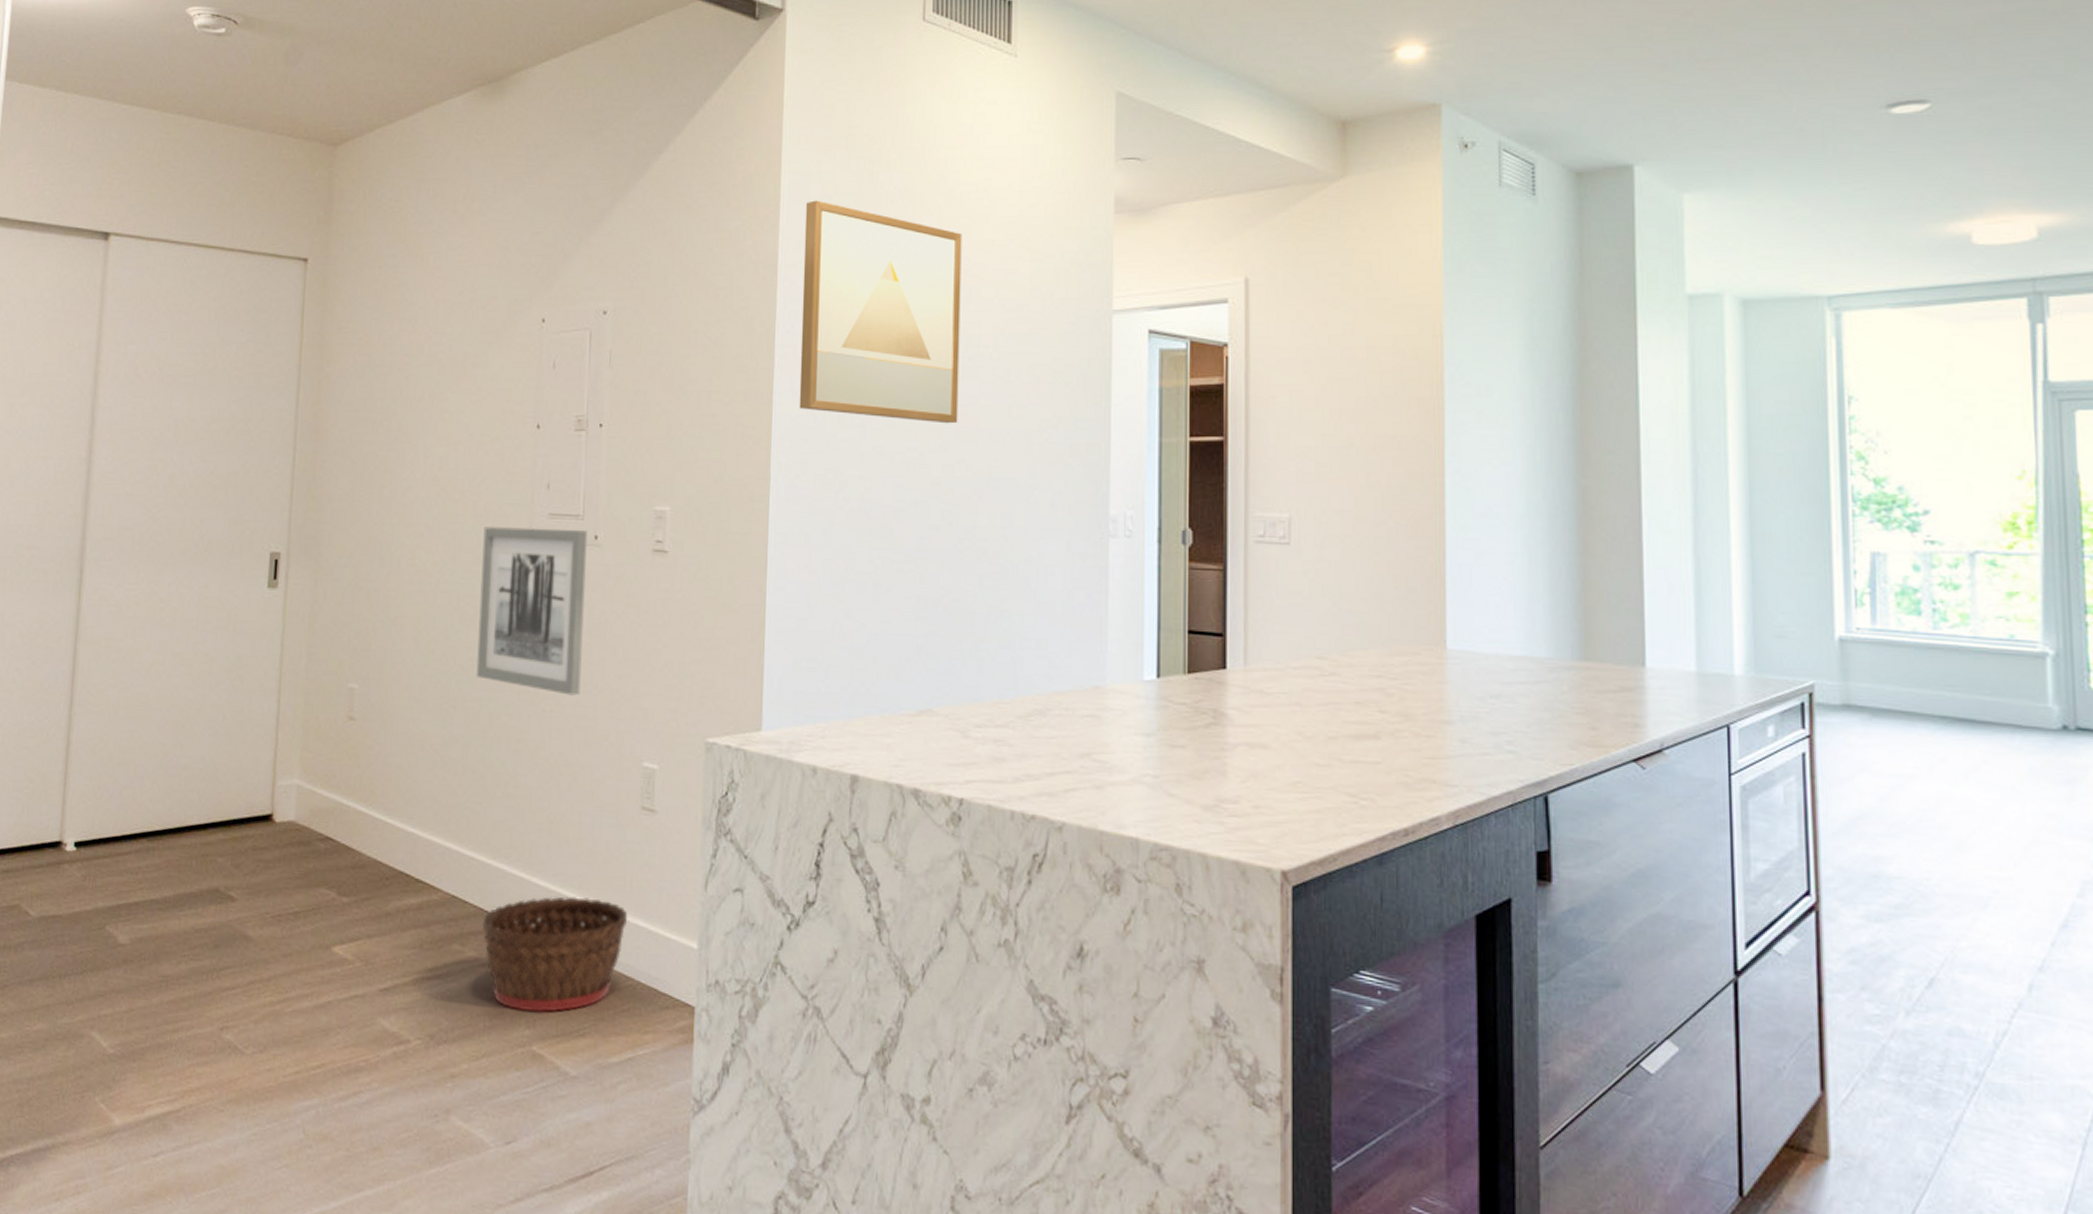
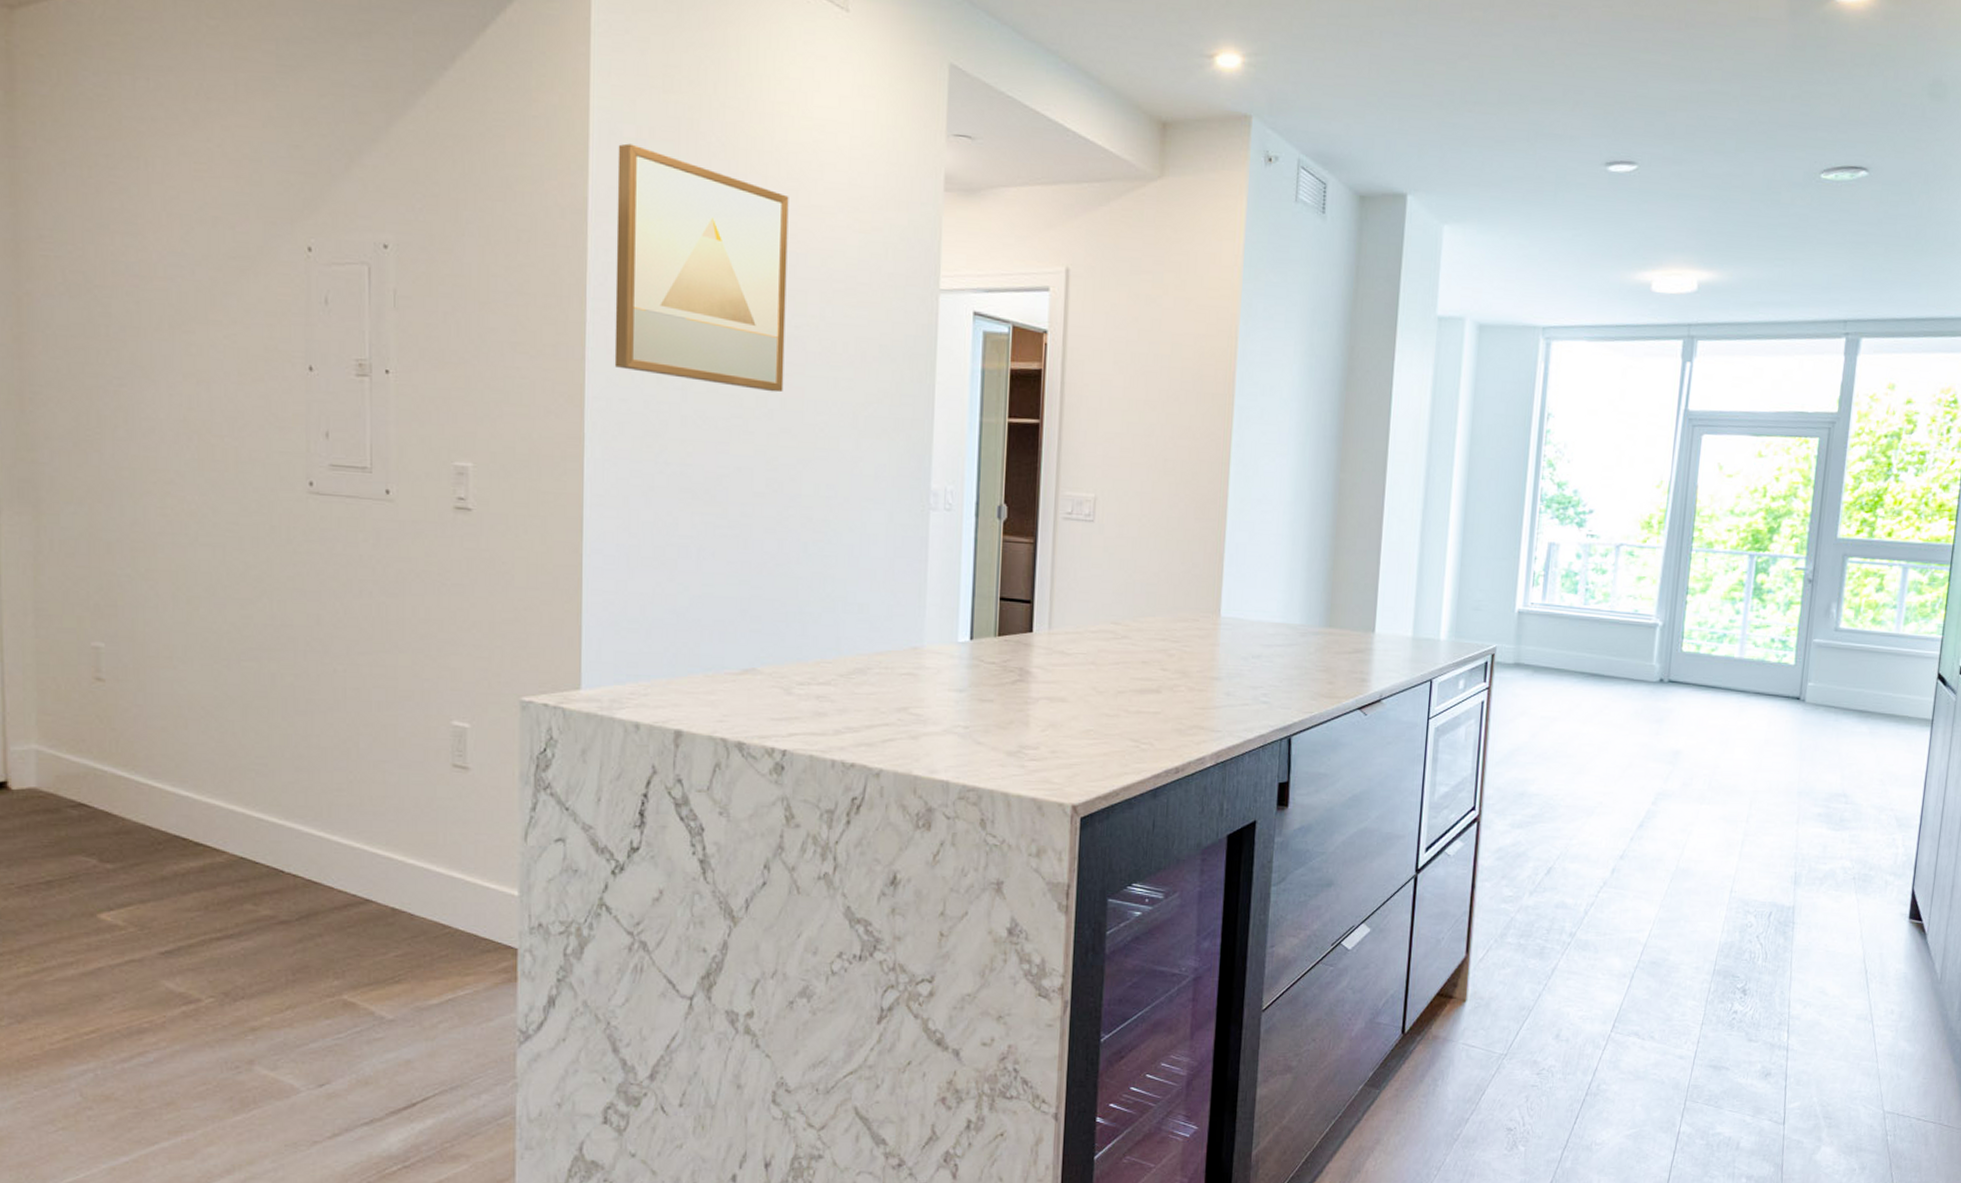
wall art: present [476,527,588,696] -> none [250,476,377,655]
basket: present [482,896,628,1013] -> none [277,853,443,964]

